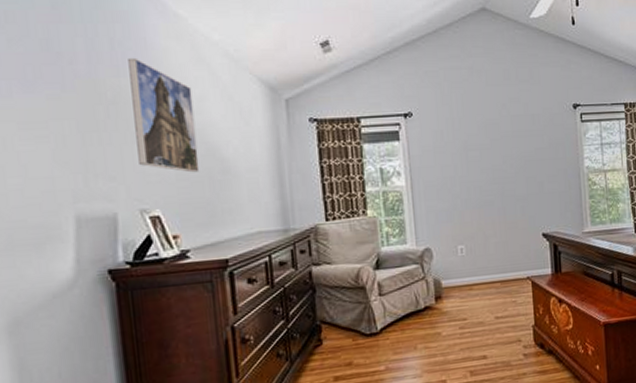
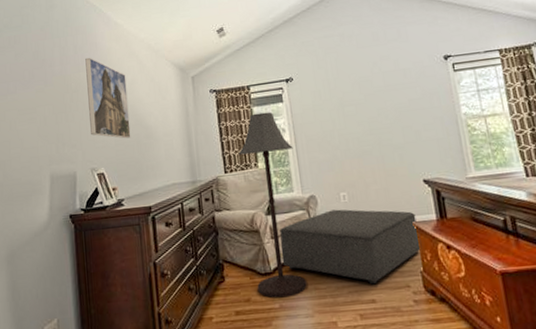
floor lamp: none [343,151,417,360] -> present [238,112,307,298]
ottoman: none [389,263,535,341] -> present [280,209,421,285]

